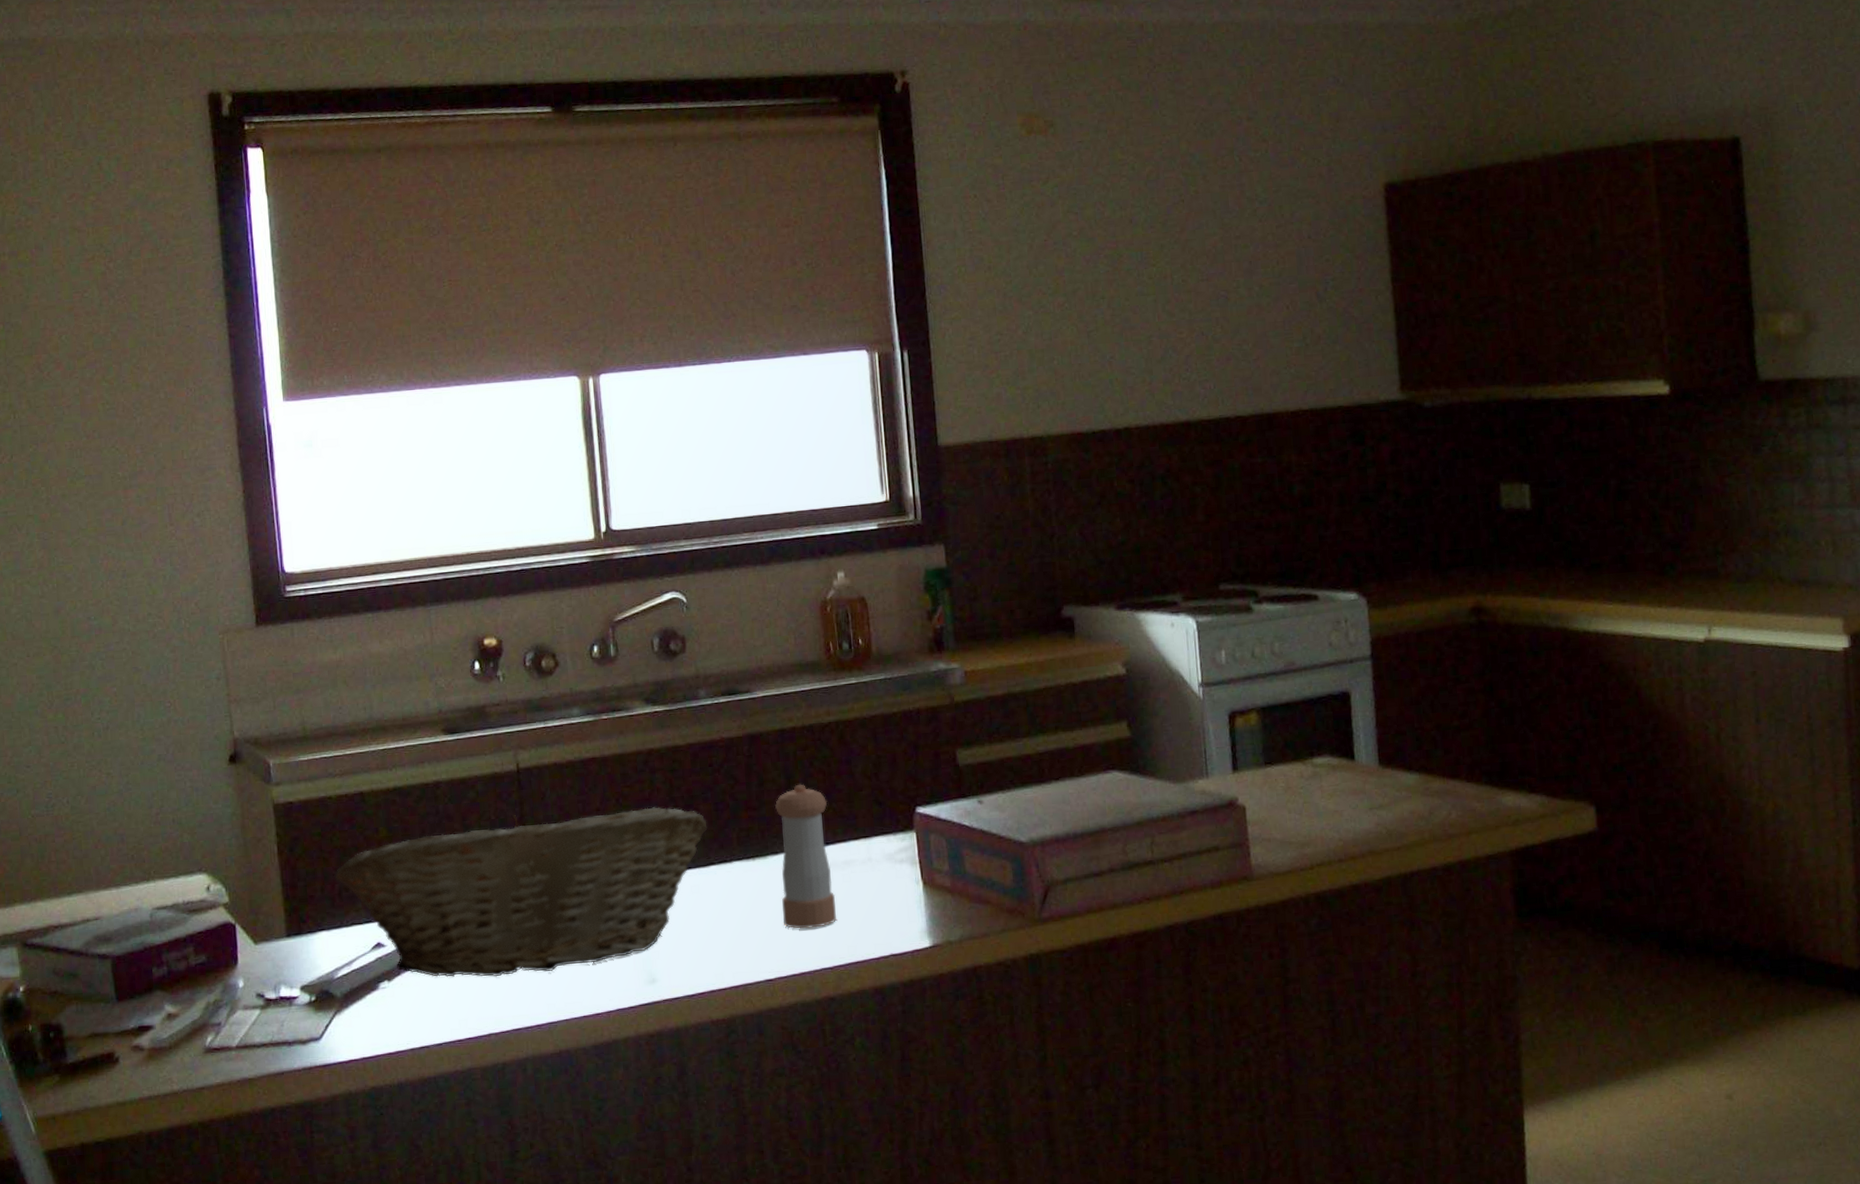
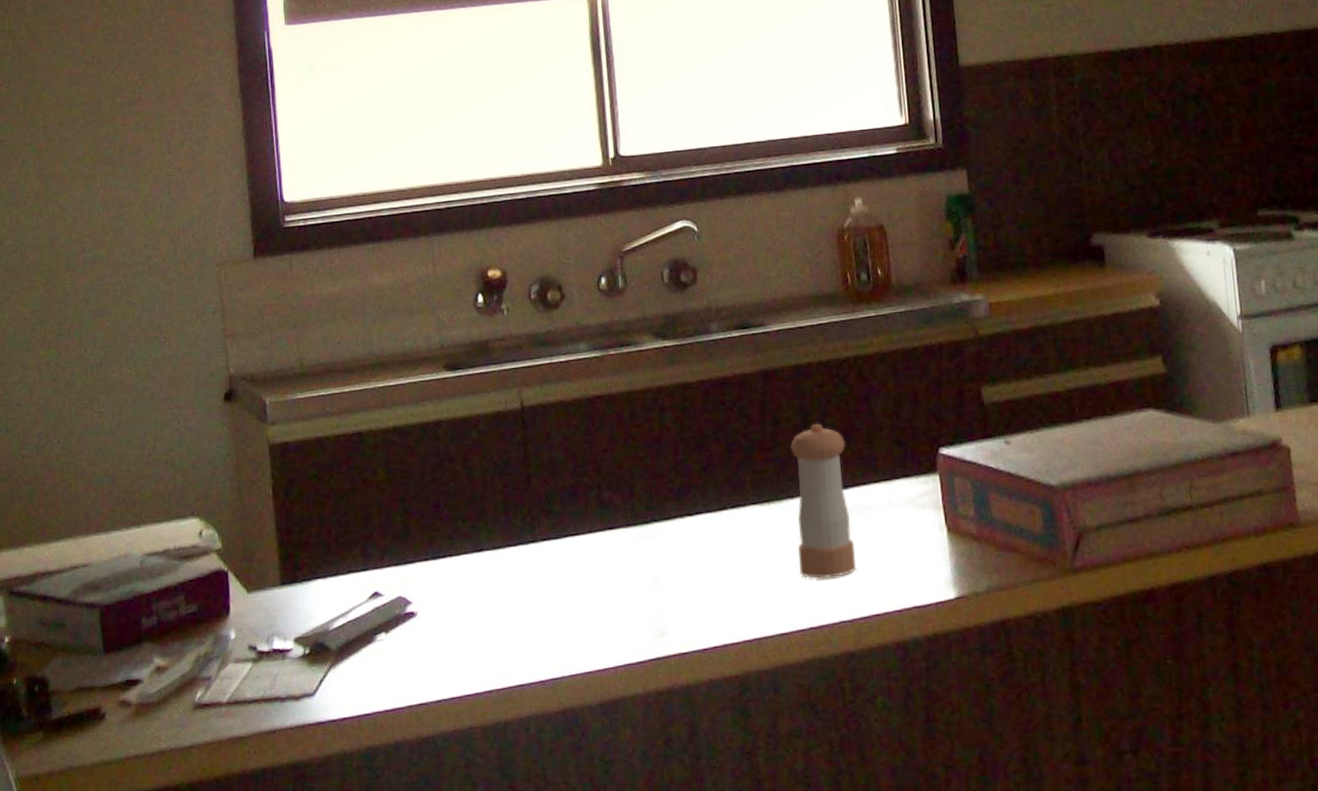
fruit basket: present [335,807,708,977] -> none [332,448,720,629]

